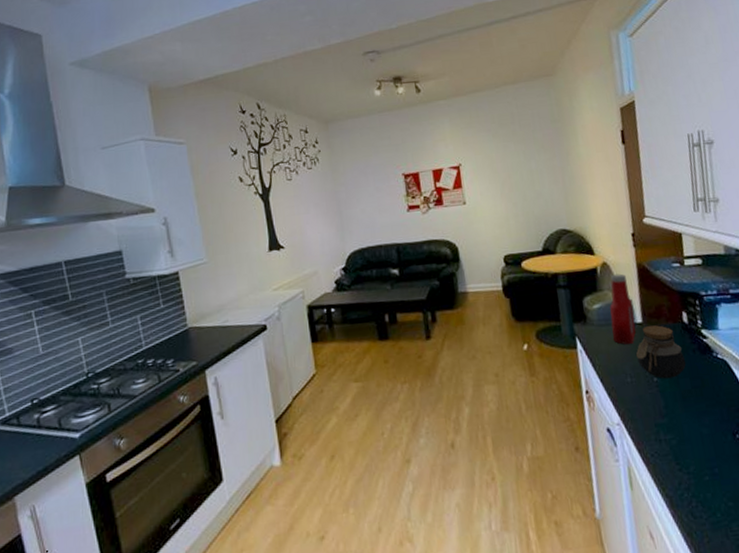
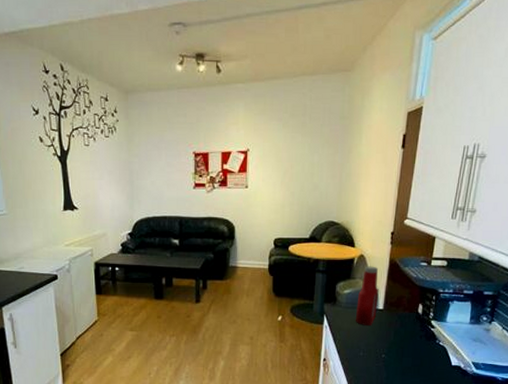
jar: present [635,325,686,379] -> none [371,313,413,357]

